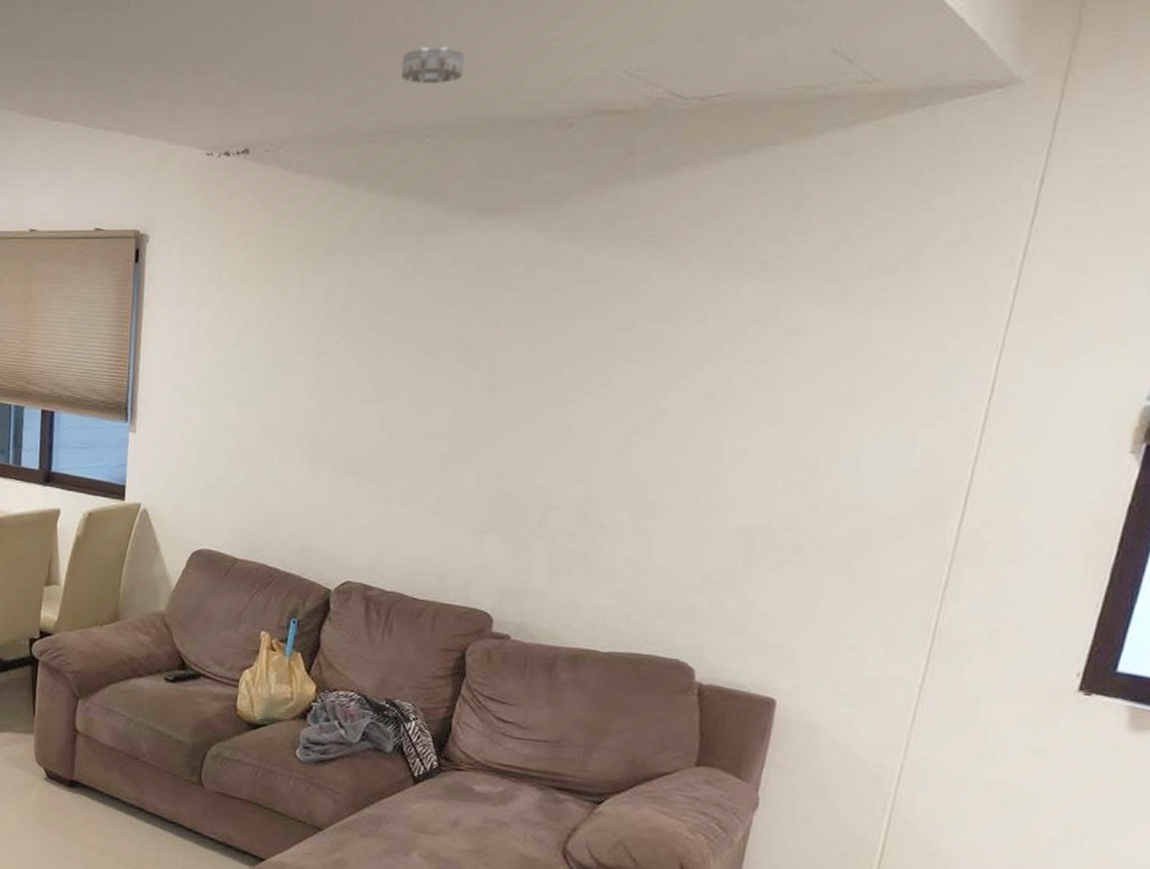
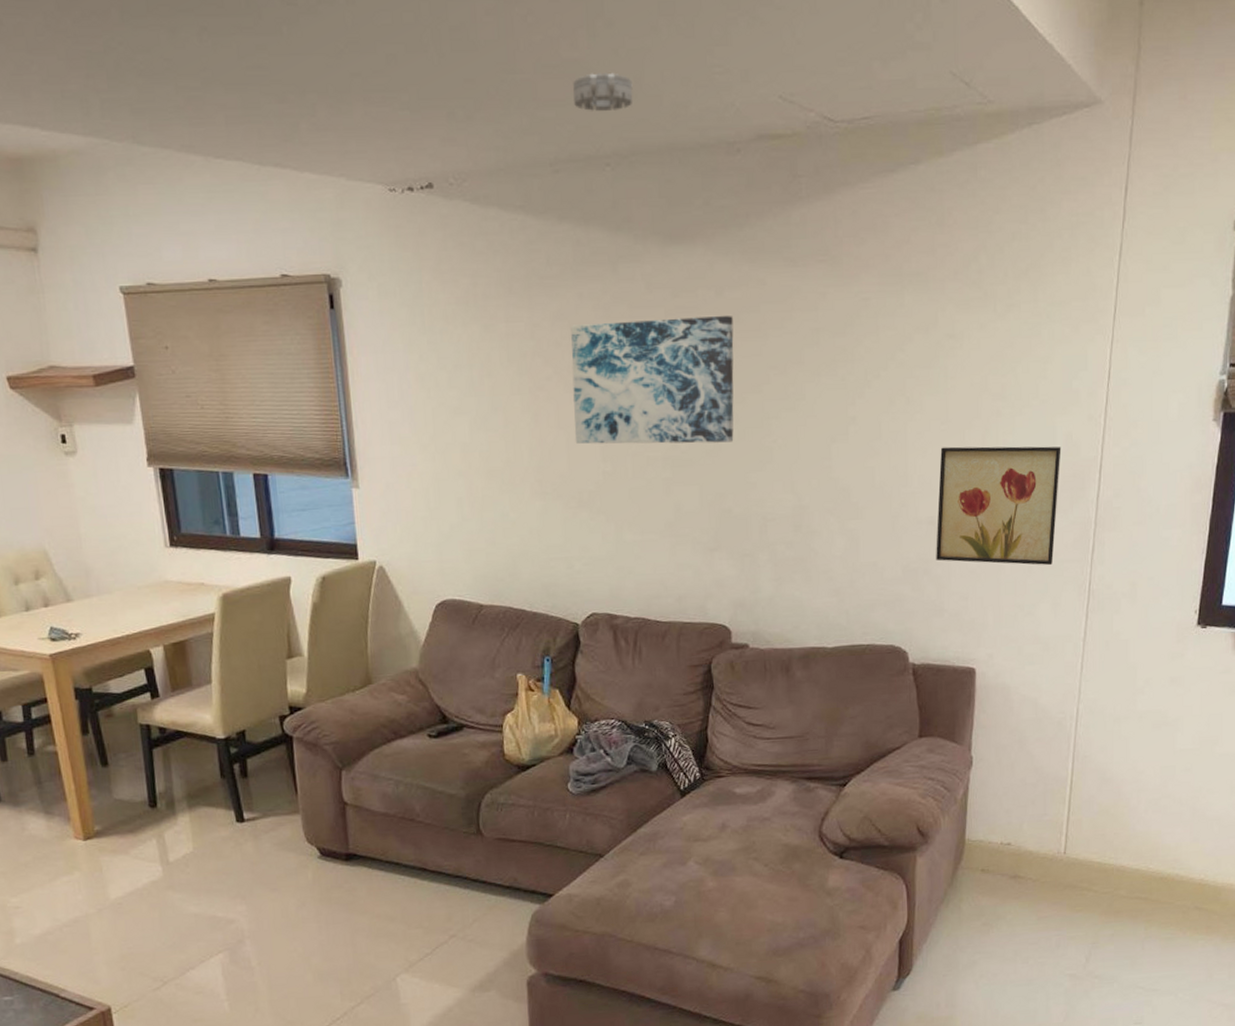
wall art: none [354,292,541,423] -> present [571,315,734,444]
wall art: none [743,451,919,597] -> present [936,446,1061,566]

